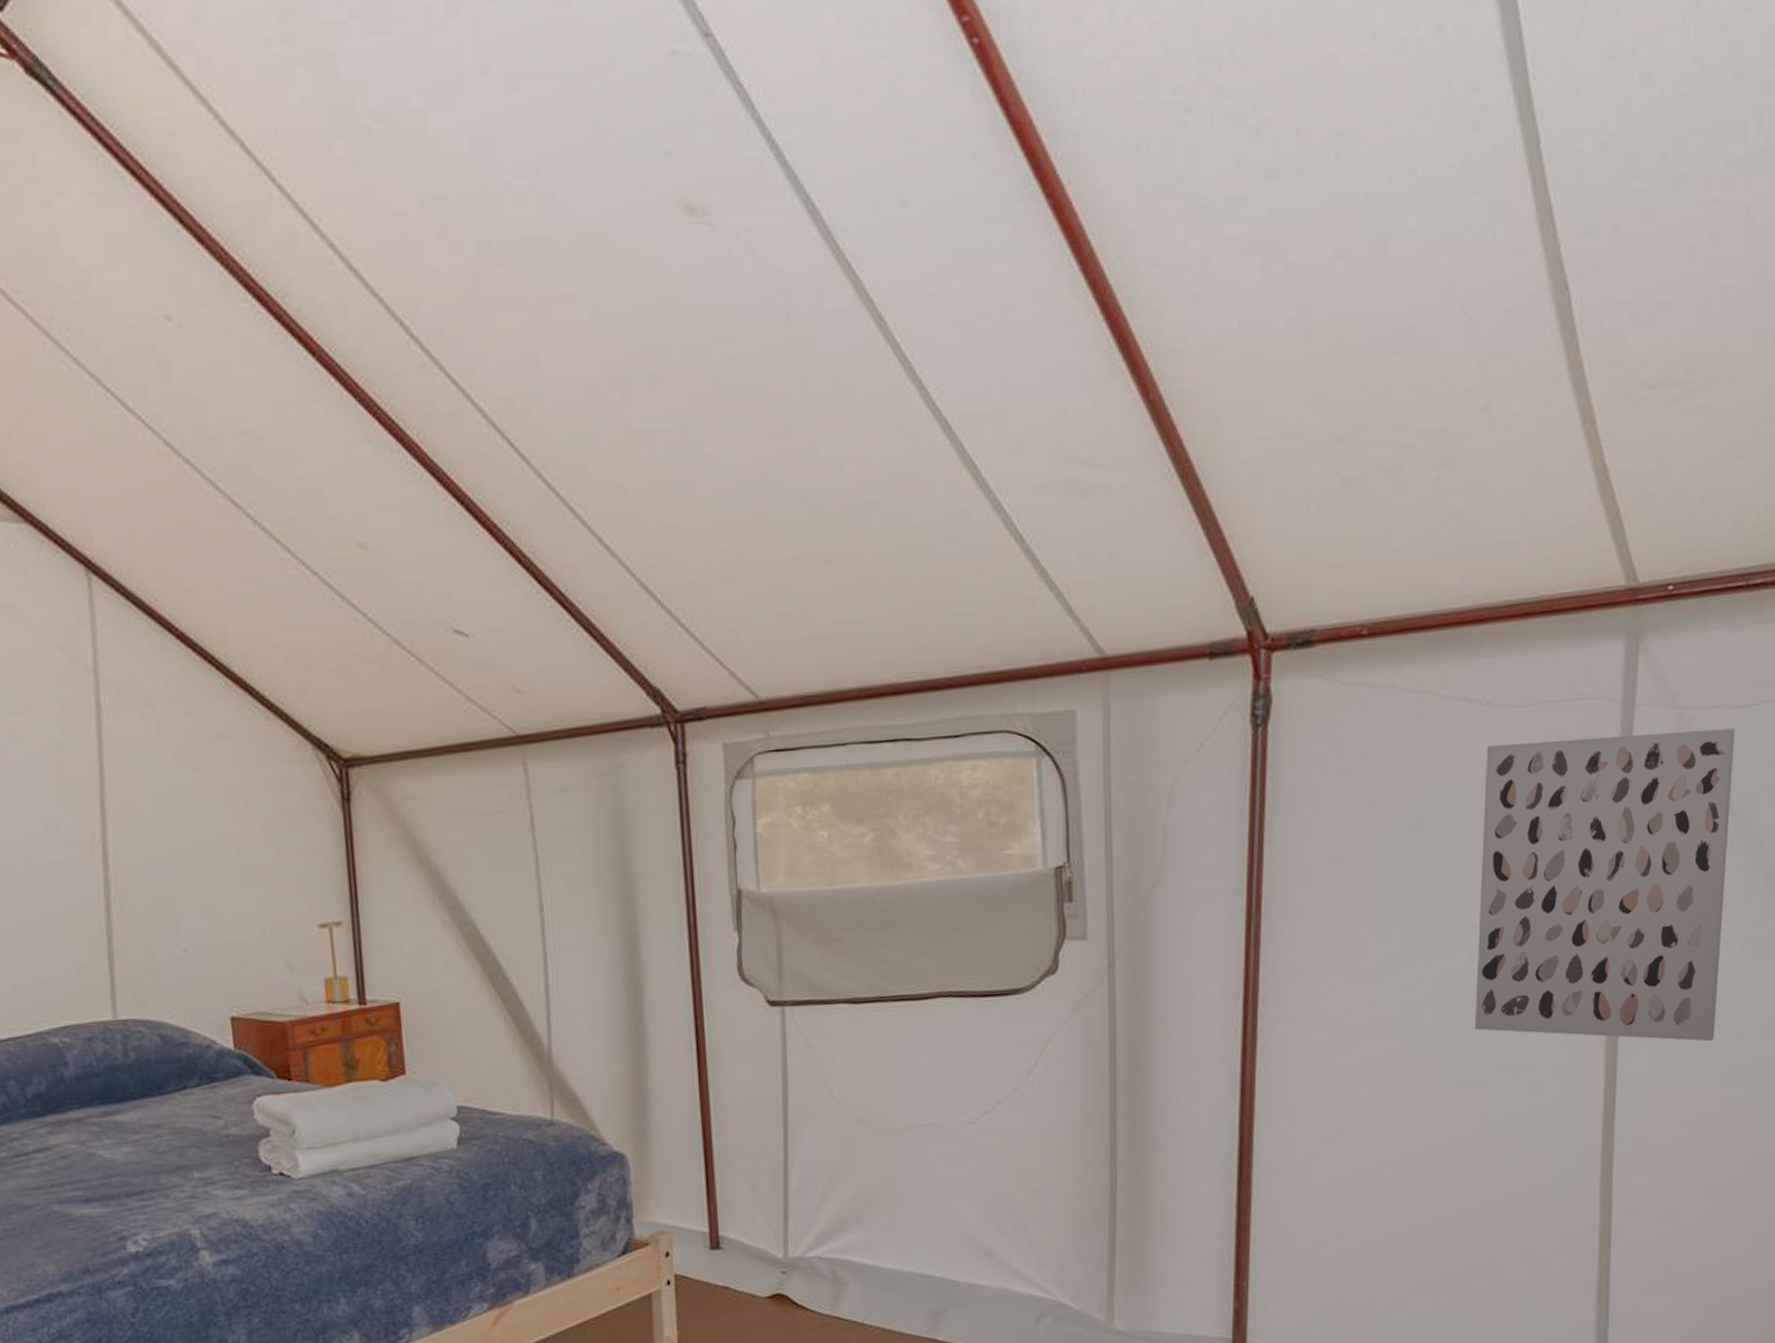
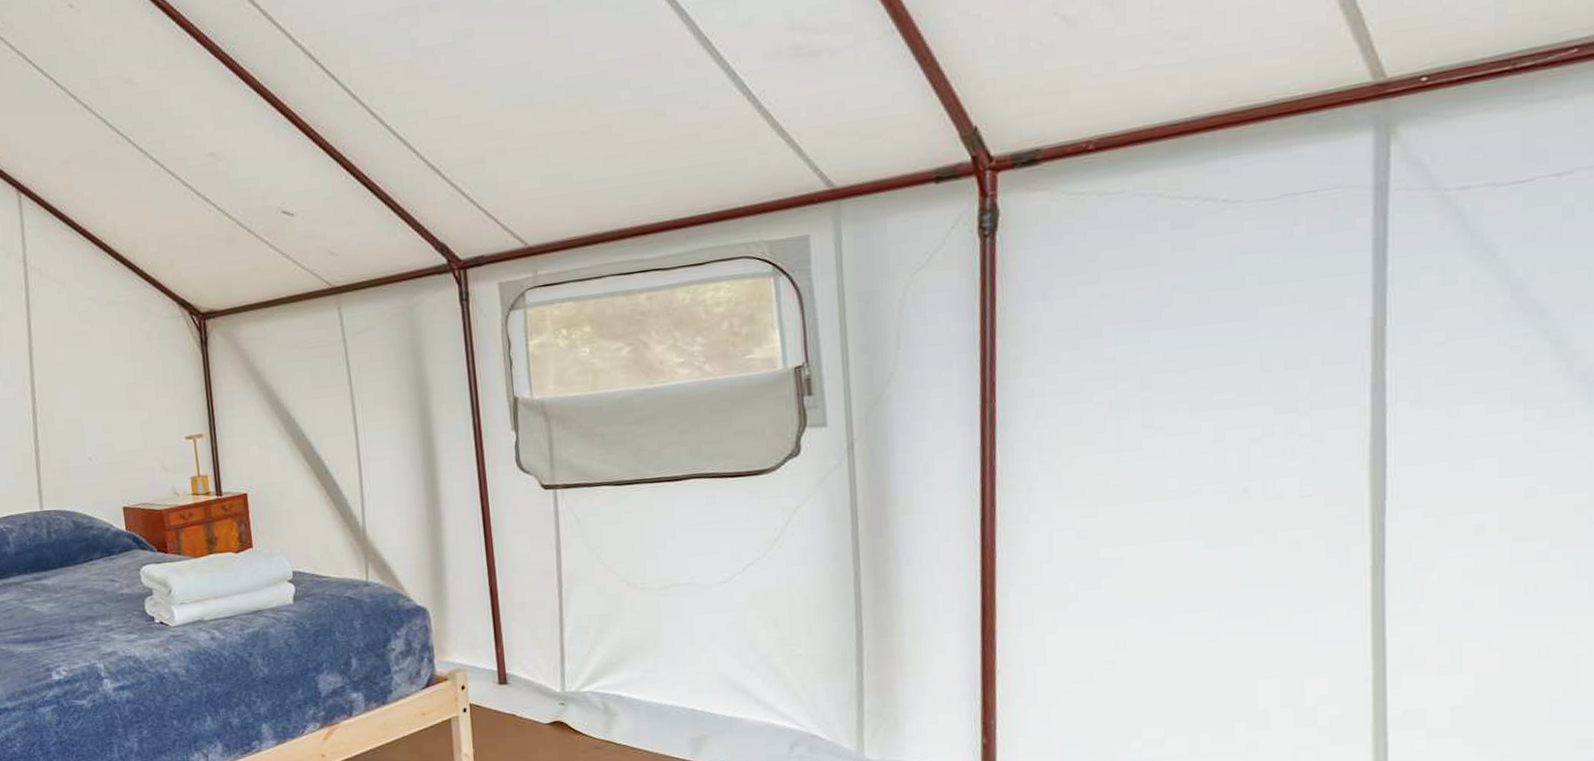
wall art: present [1474,728,1736,1042] -> none [1223,204,1508,501]

